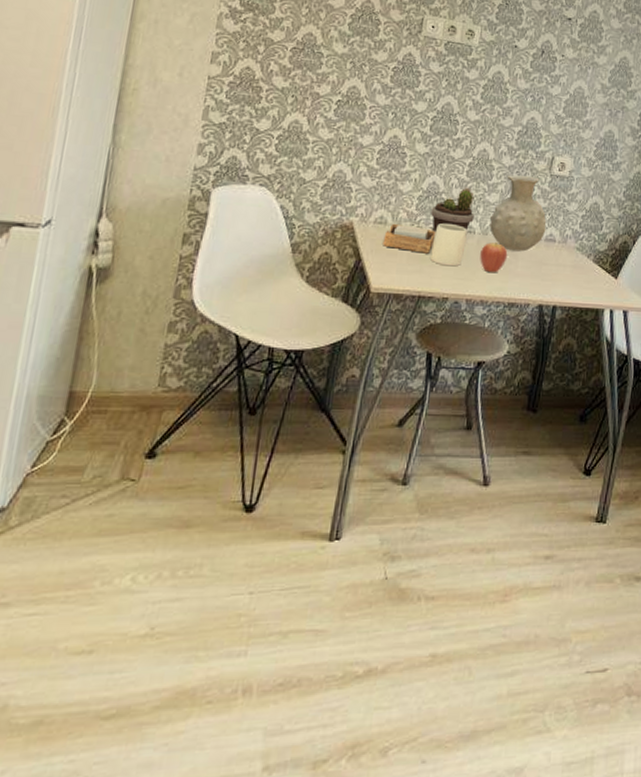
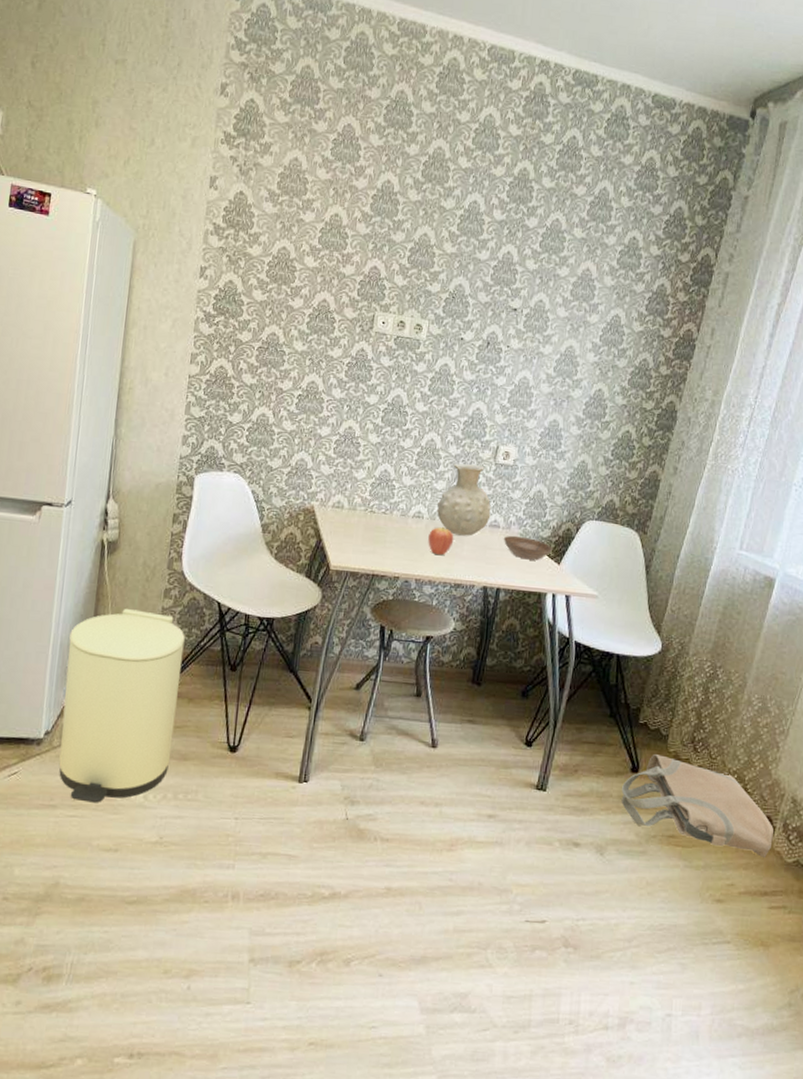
pedal bin: none [16,347,193,594] -> present [59,608,185,803]
napkin holder: present [383,223,436,254] -> none [340,507,388,536]
flowerpot: present [430,187,475,233] -> none [383,475,423,517]
mug: present [430,223,467,267] -> none [383,508,416,549]
bowl: none [559,249,610,275] -> present [503,535,553,561]

